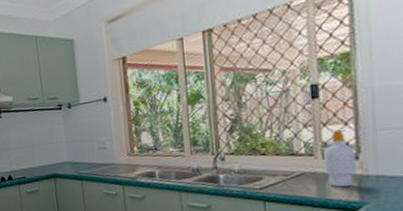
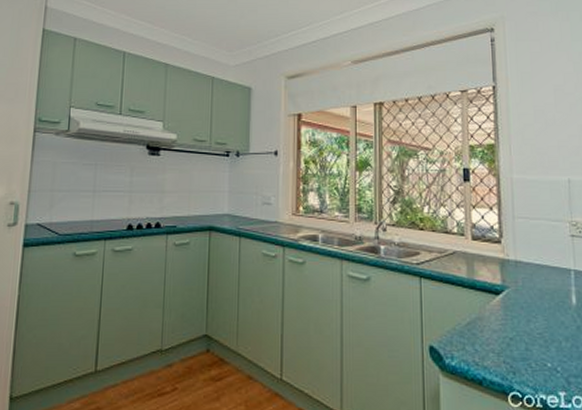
soap bottle: present [322,129,357,188] -> none [472,213,499,270]

